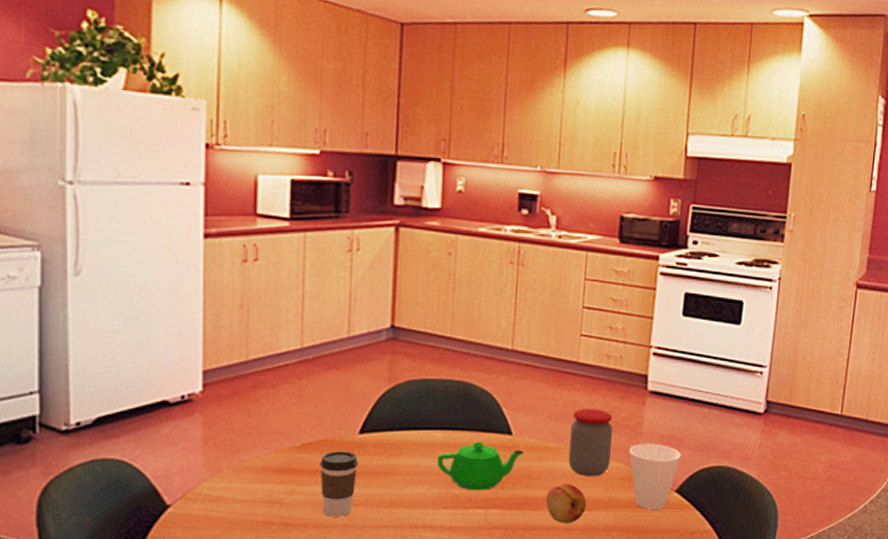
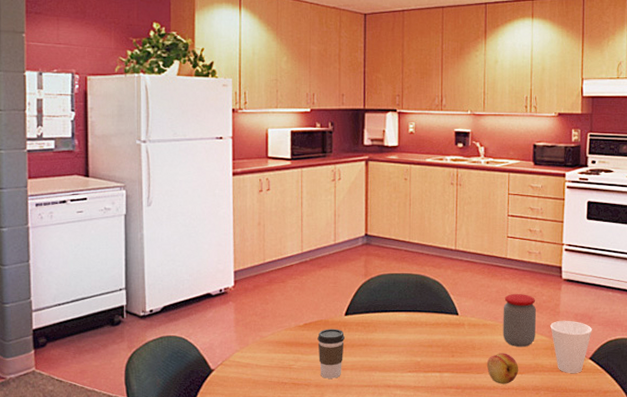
teapot: present [437,442,524,491] -> none [403,321,468,359]

